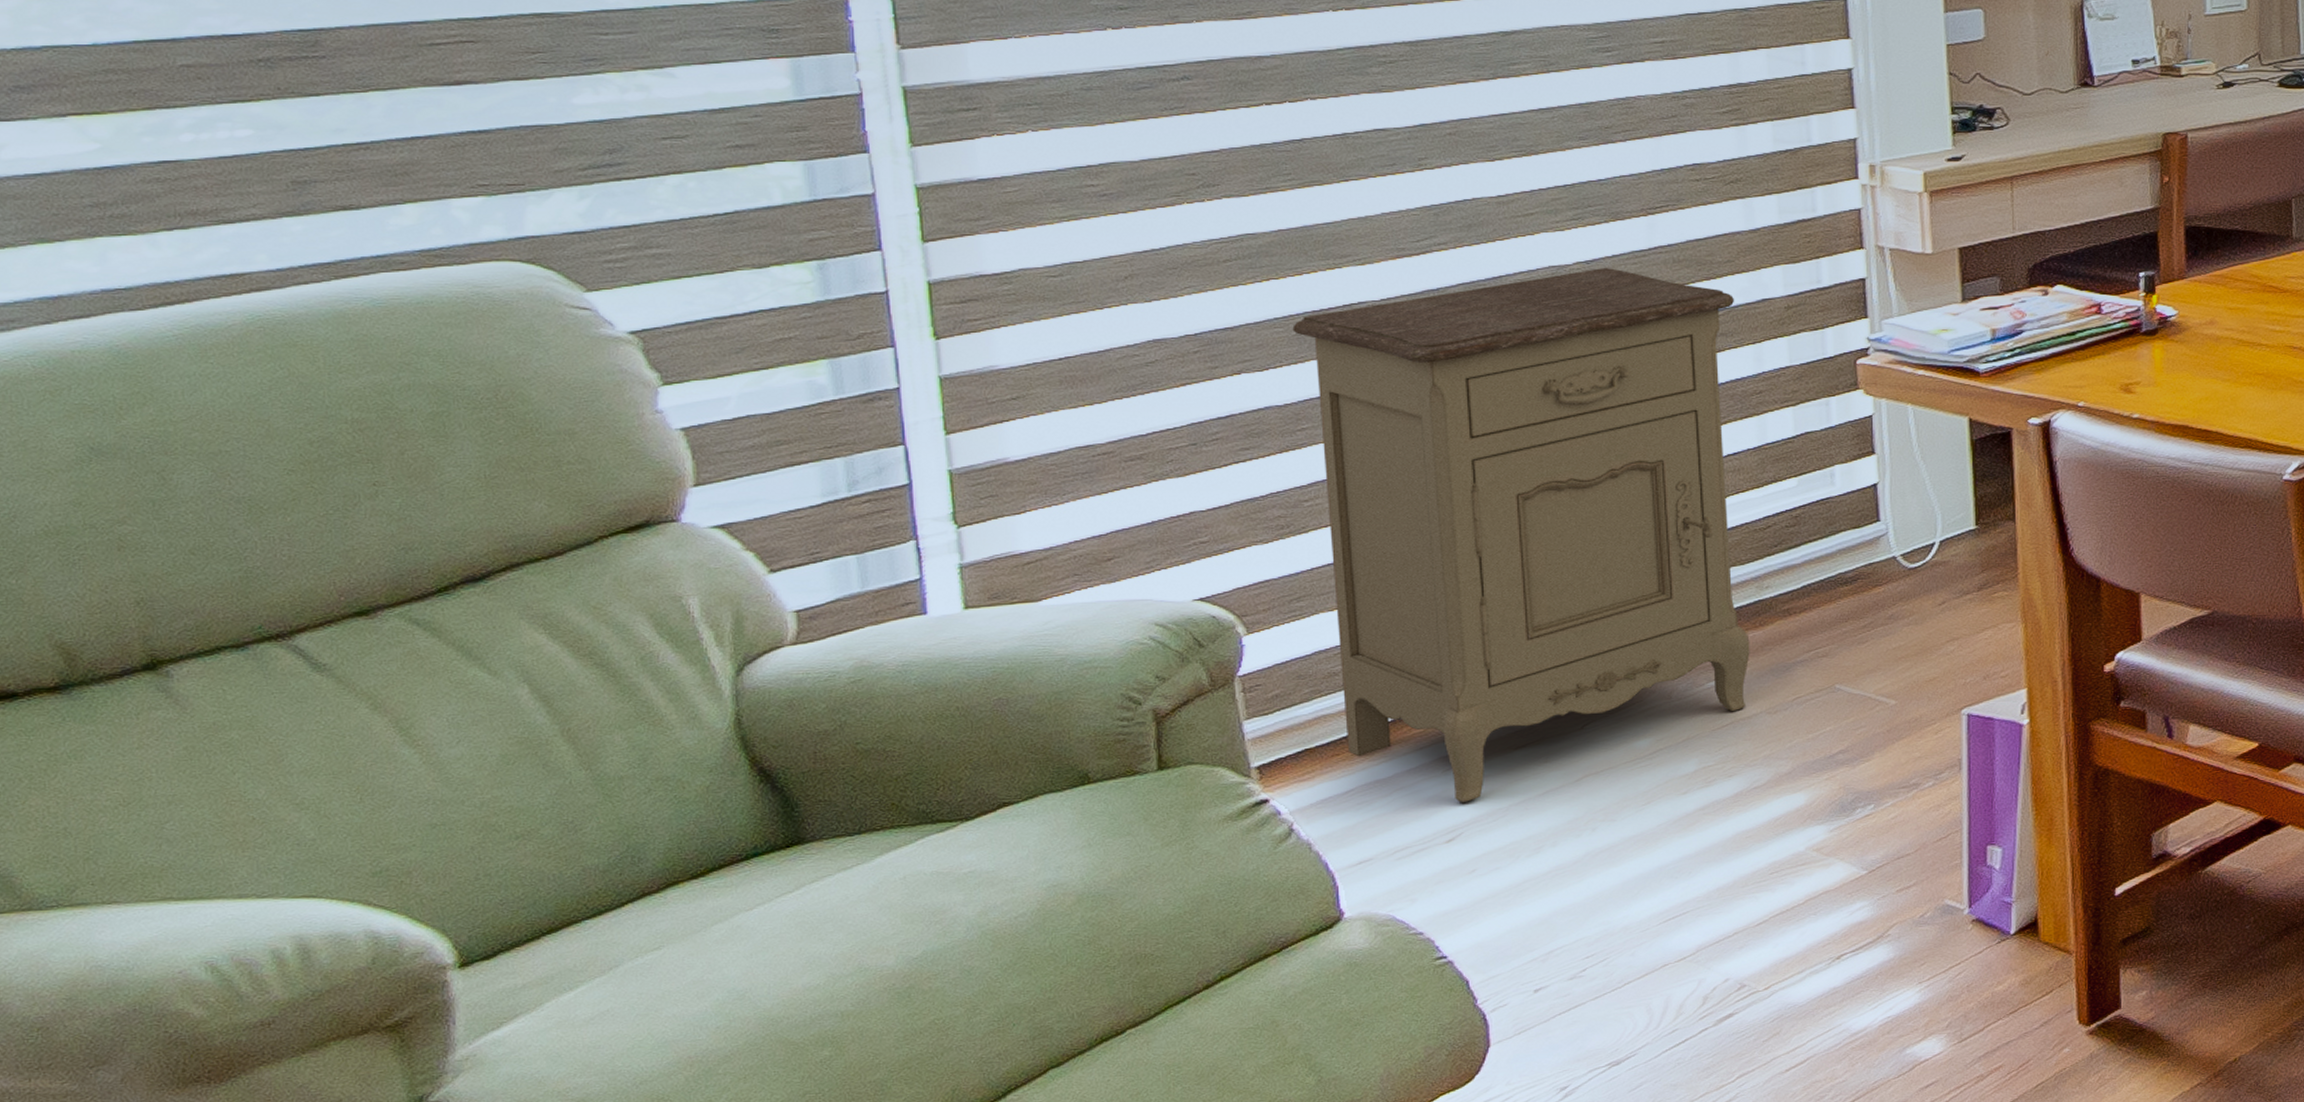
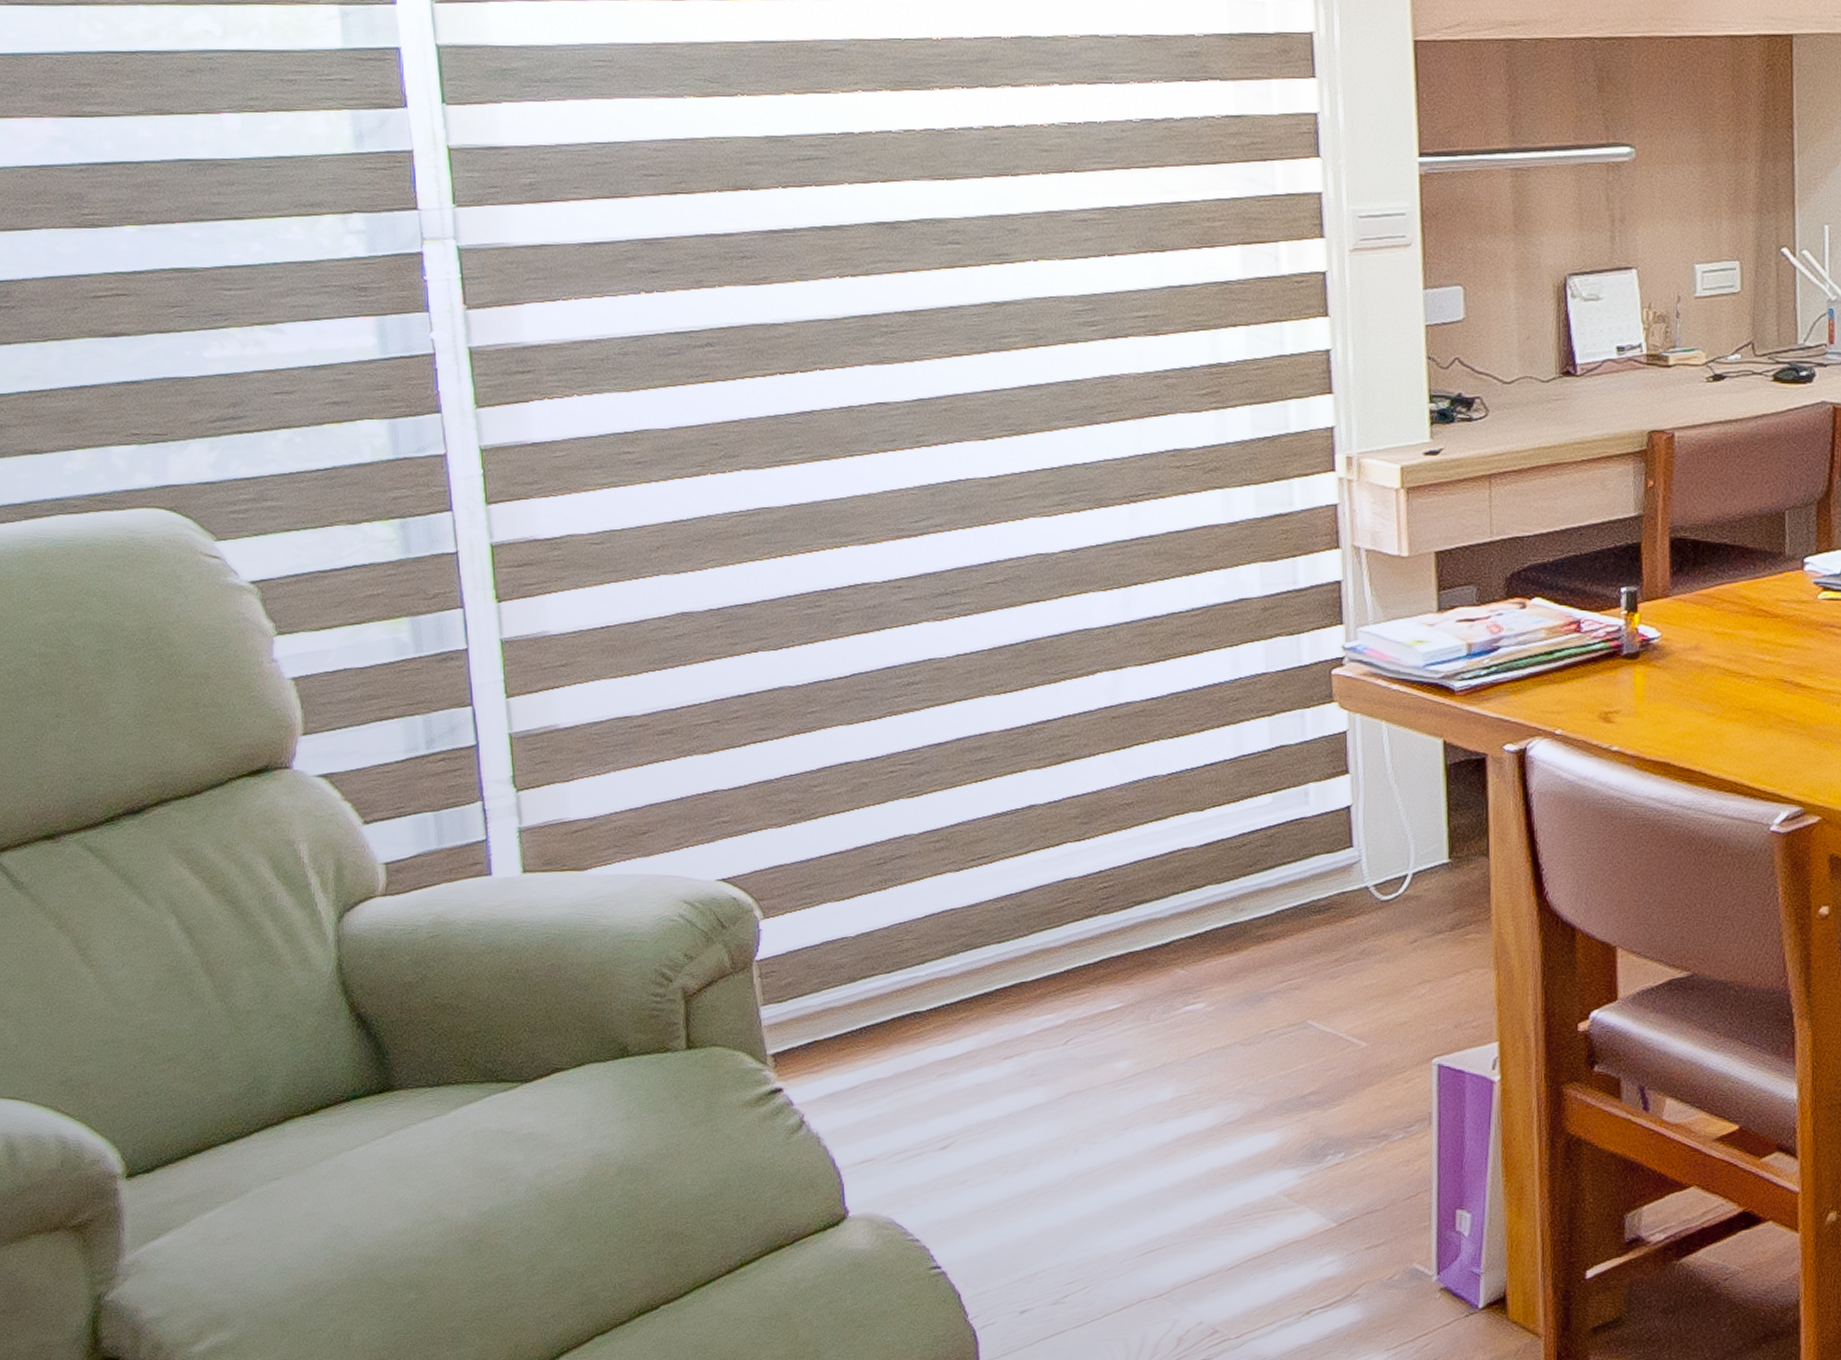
nightstand: present [1292,267,1750,802] -> none [803,557,1225,1110]

